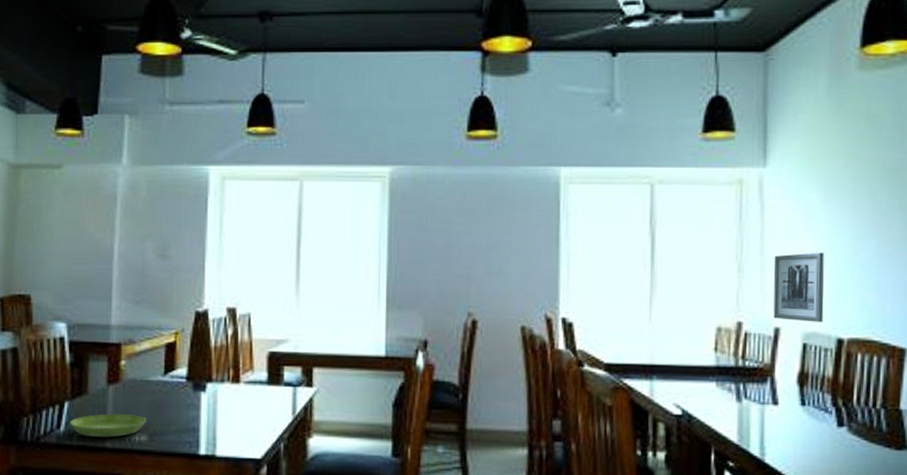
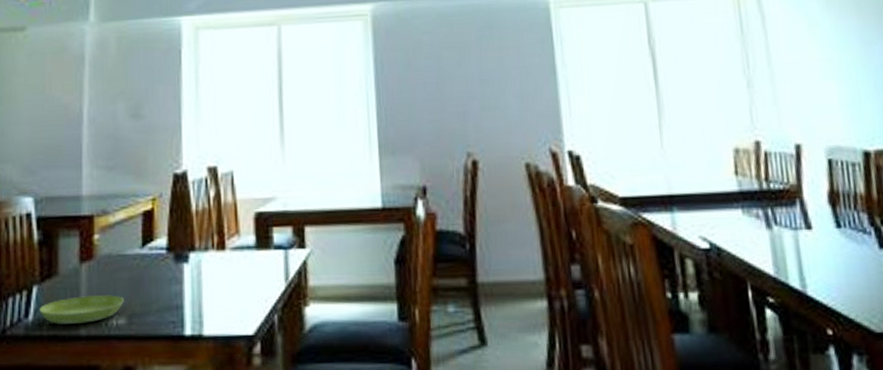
wall art: present [773,252,824,323] -> none [783,60,846,136]

